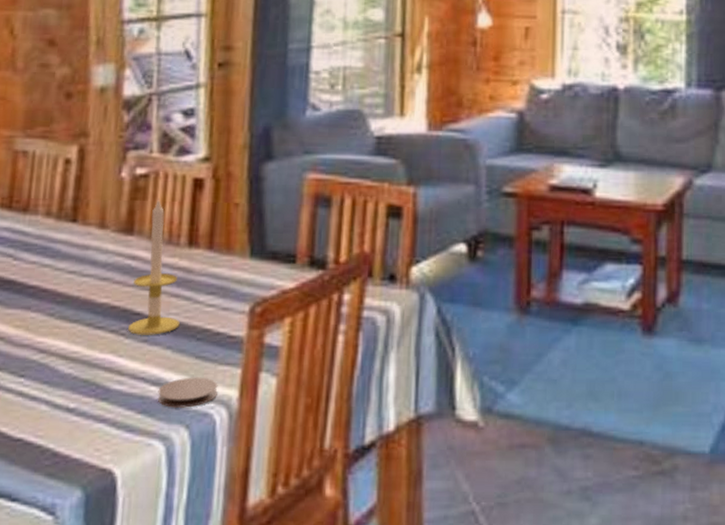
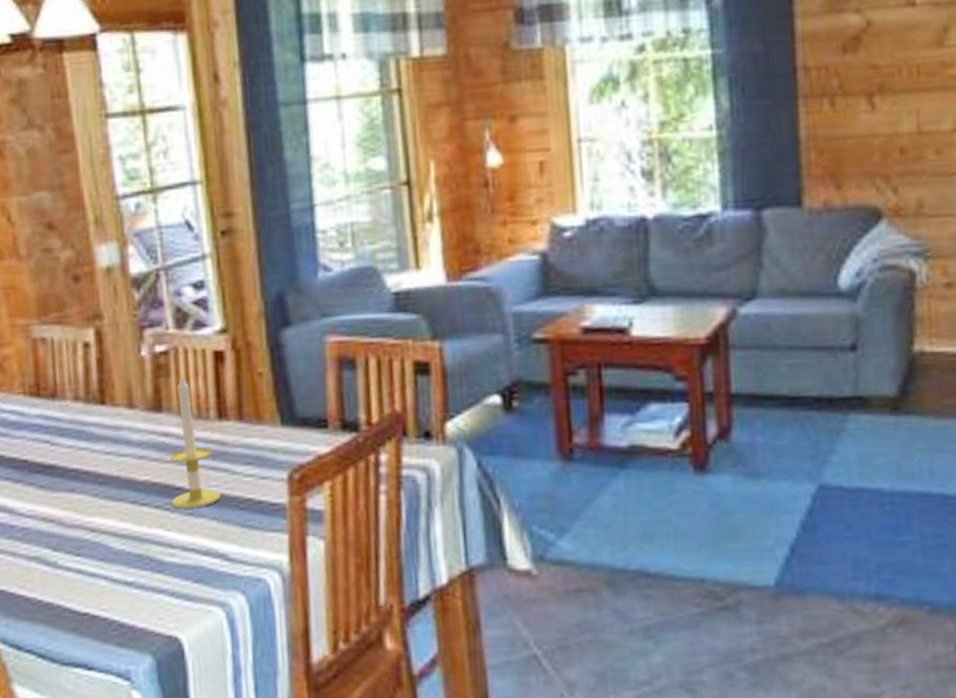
coaster: present [157,377,218,408] -> none [210,544,268,576]

